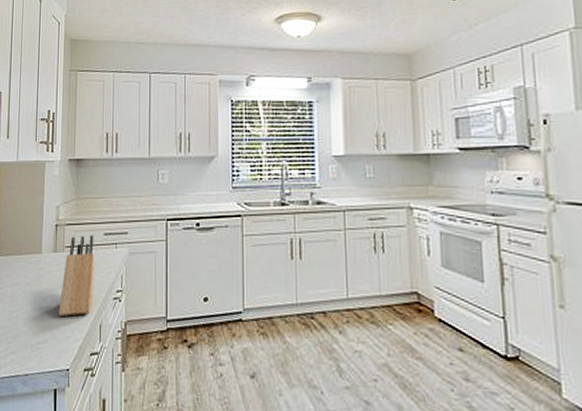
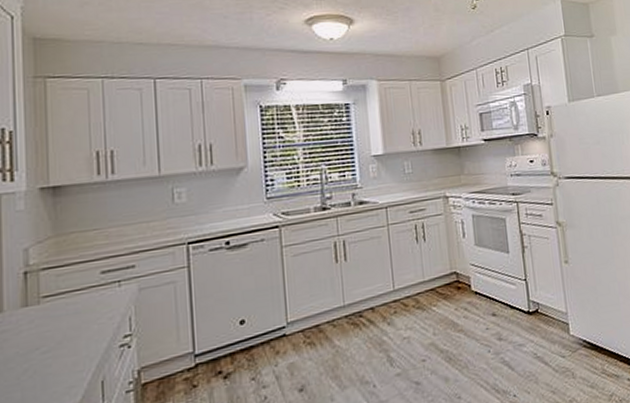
knife block: present [59,235,95,317] -> none [36,276,90,386]

